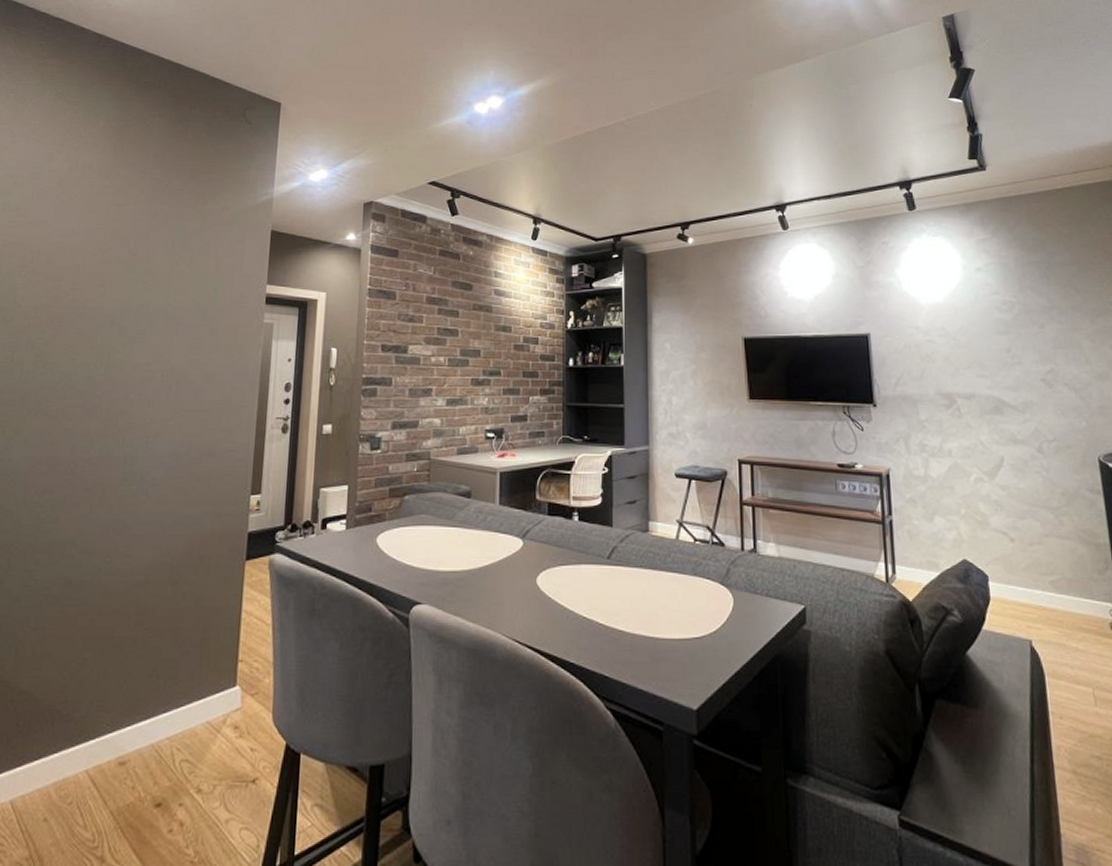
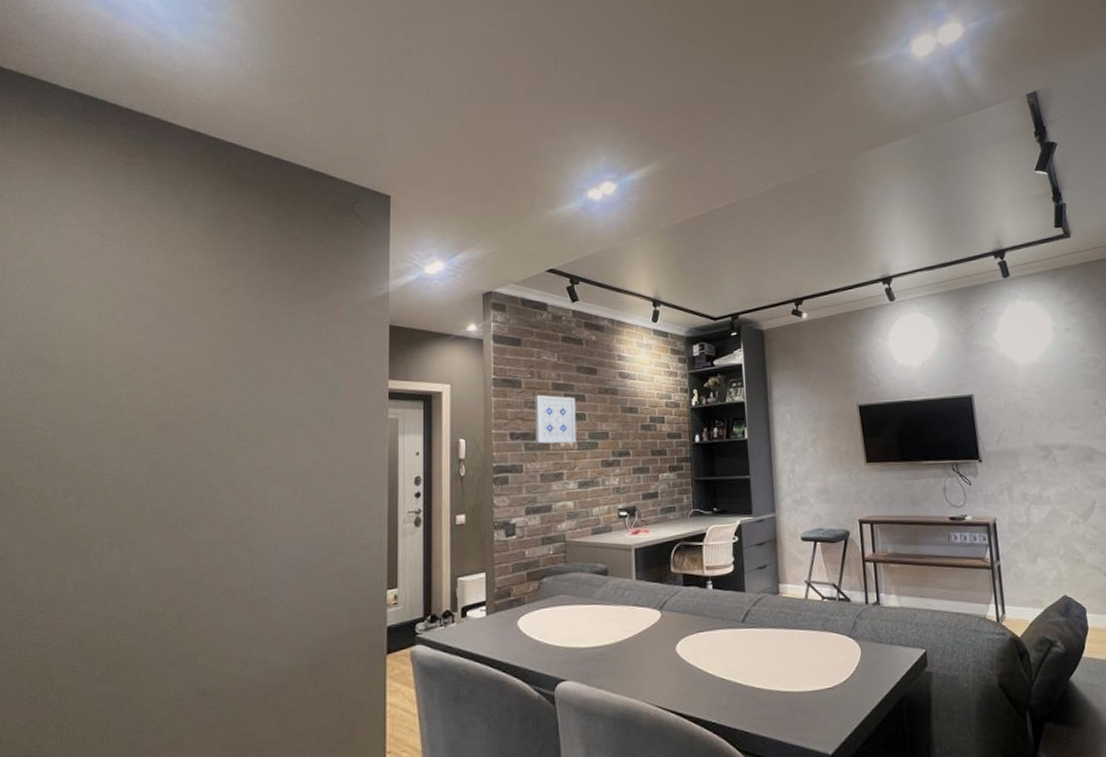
wall art: none [406,308,449,359] -> present [535,395,577,444]

